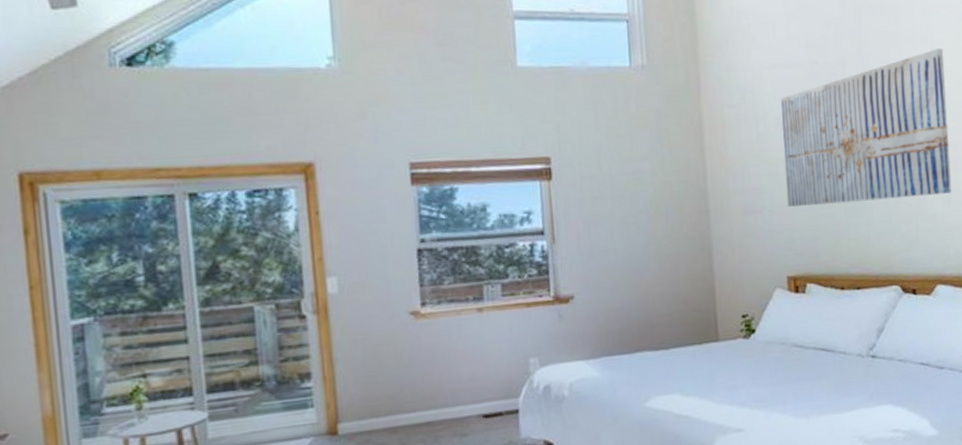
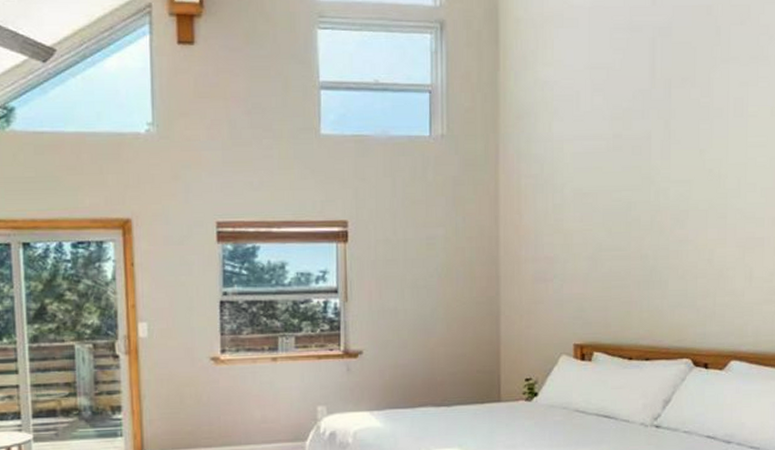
wall art: present [780,48,952,207] -> none [579,122,759,277]

